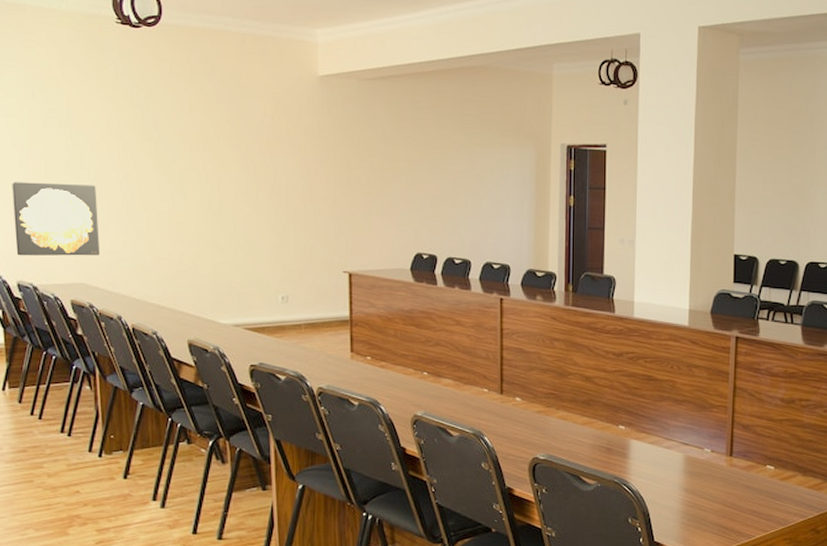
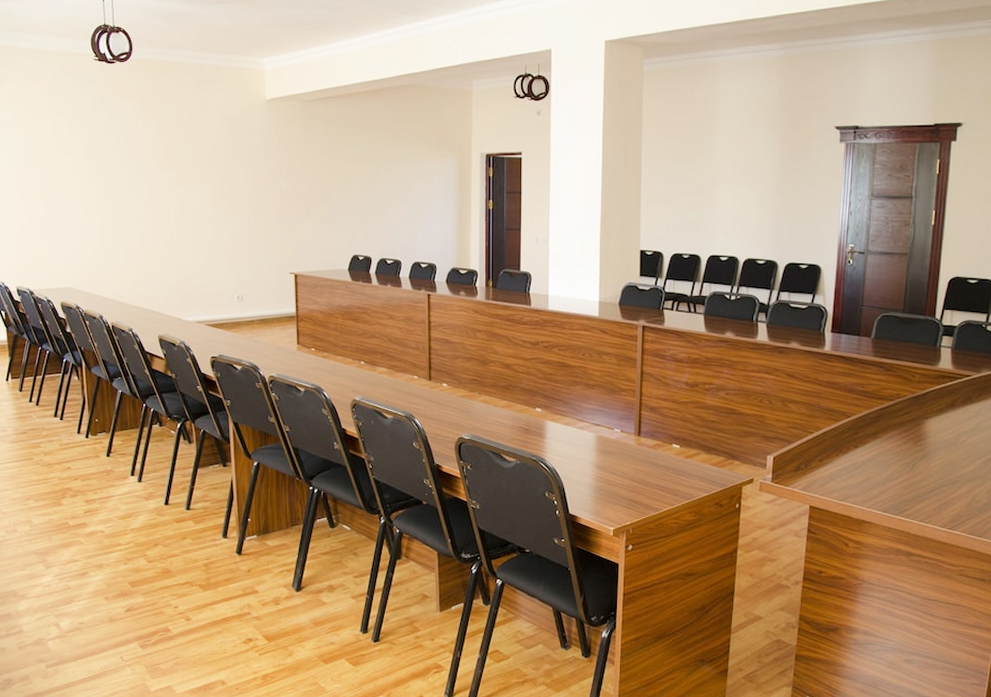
wall art: present [12,182,100,256] -> none [11,201,84,265]

